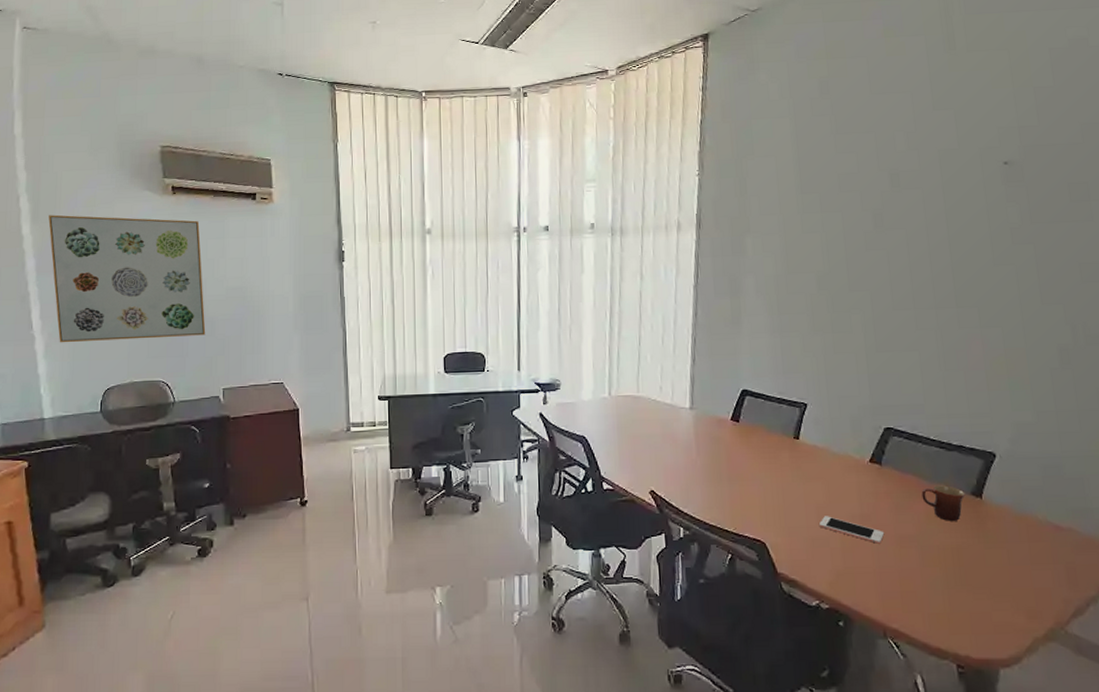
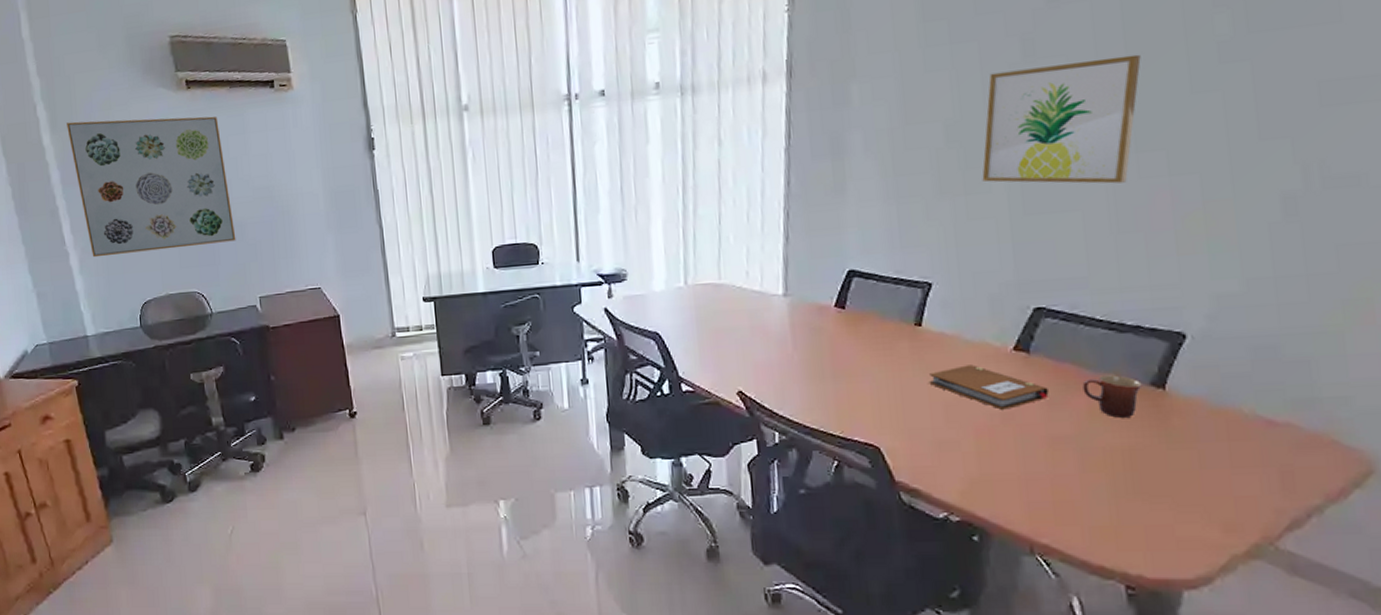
notebook: none [804,473,896,512] -> present [929,365,1049,410]
cell phone: present [818,516,885,544] -> none [947,415,1033,446]
wall art: none [845,232,958,331] -> present [982,54,1141,184]

